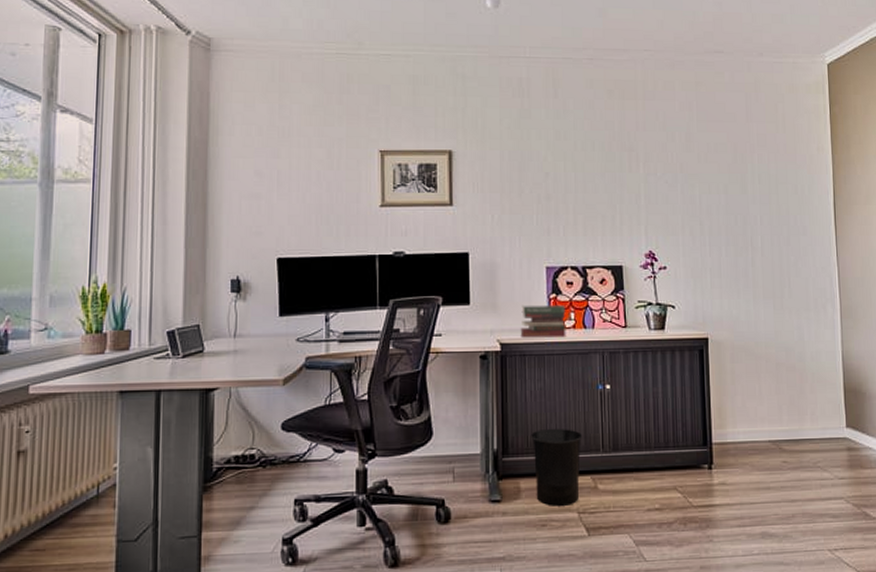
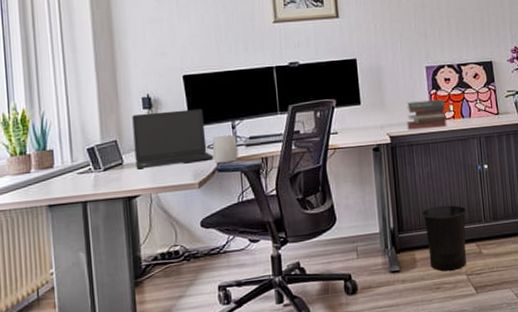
laptop: none [217,296,303,359] -> present [132,108,214,170]
mug: none [302,328,329,359] -> present [212,135,238,163]

